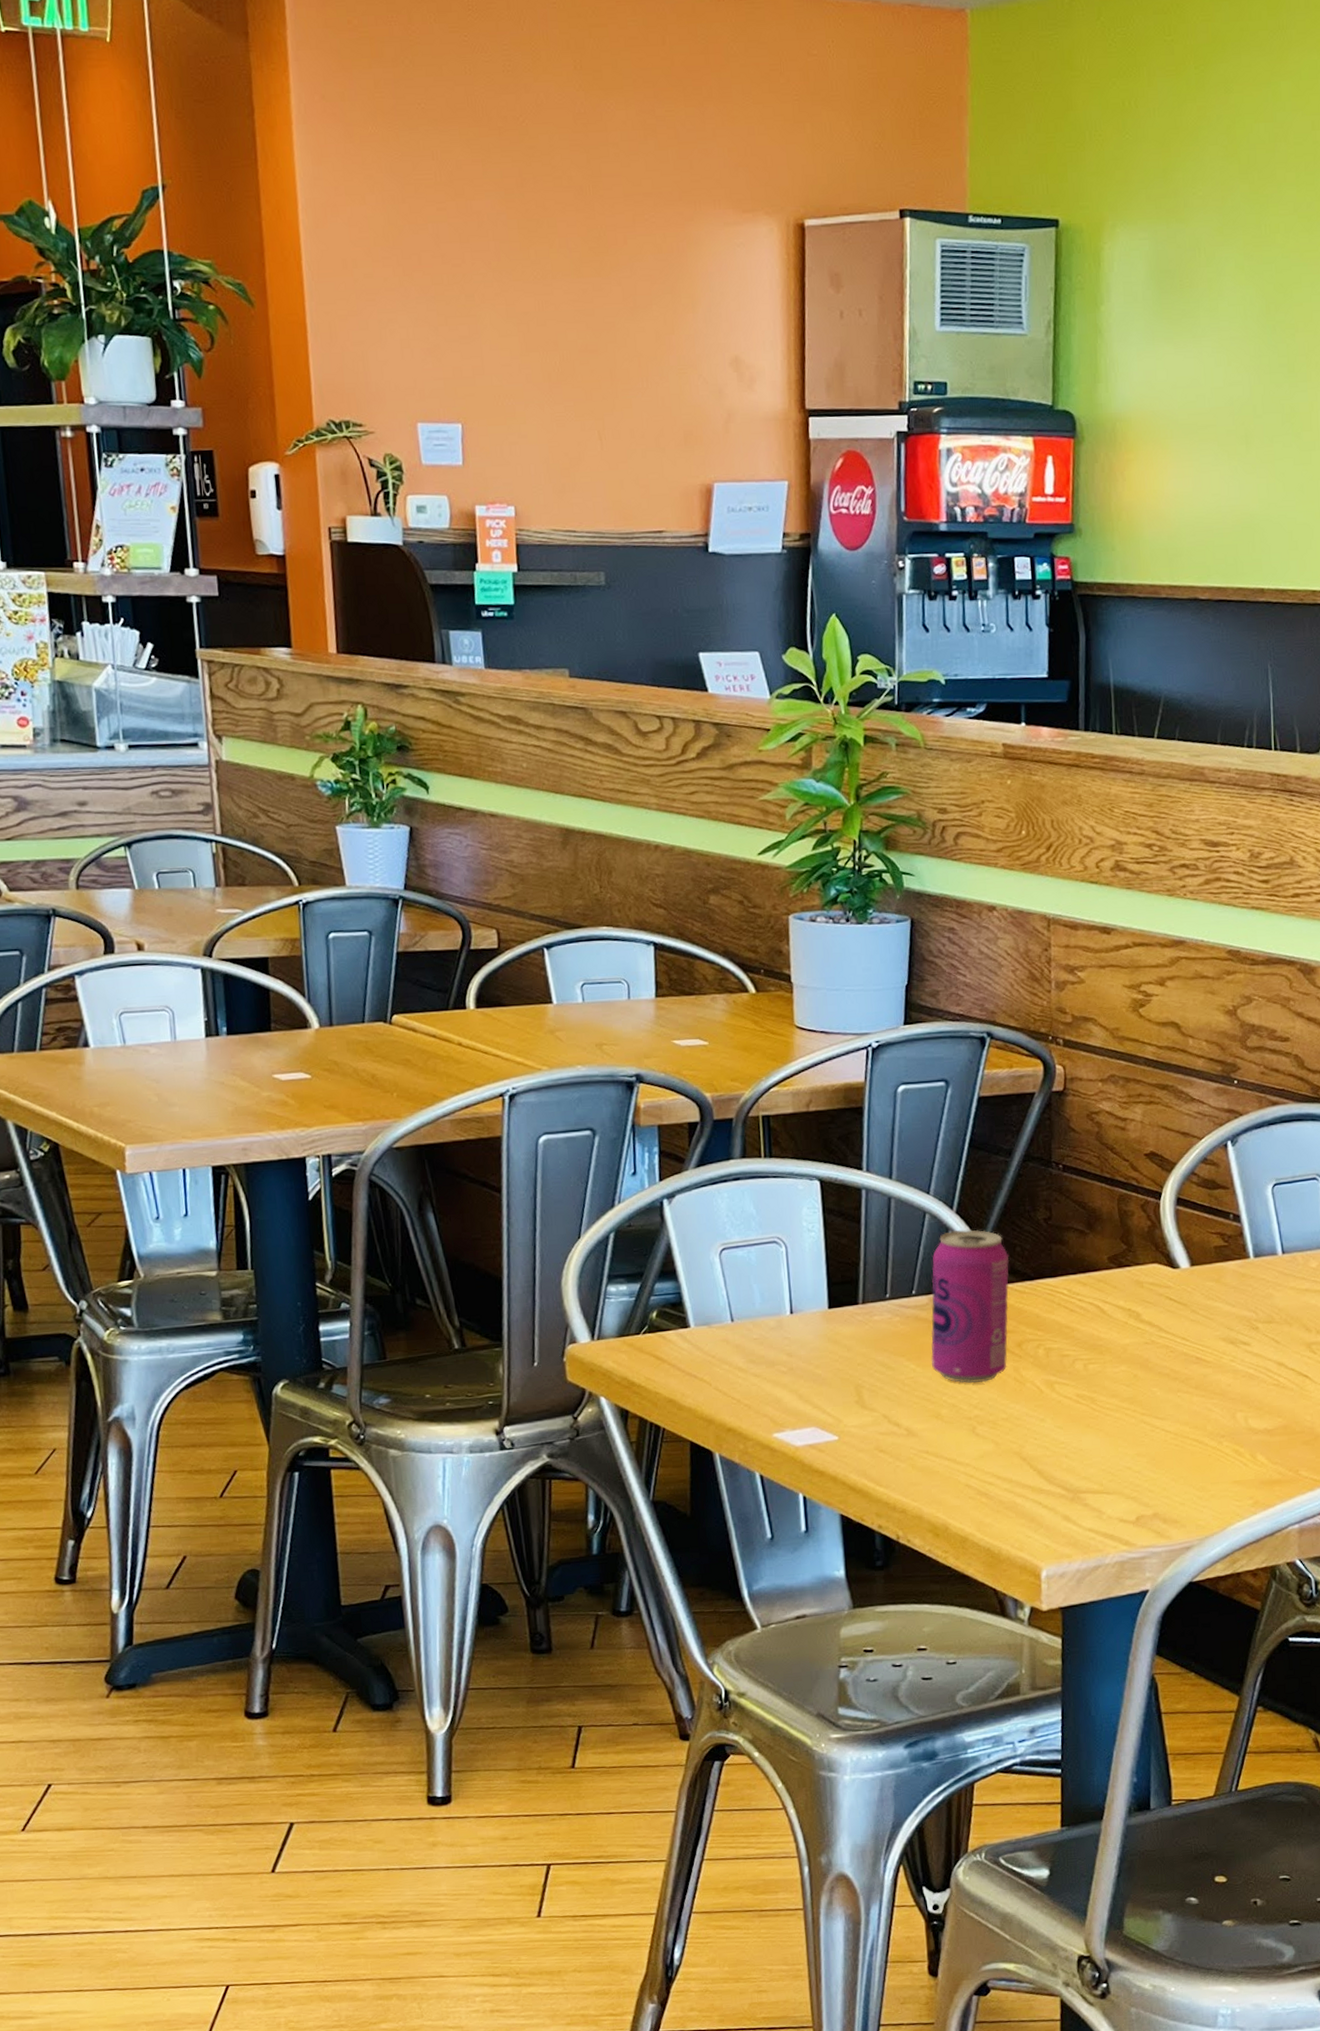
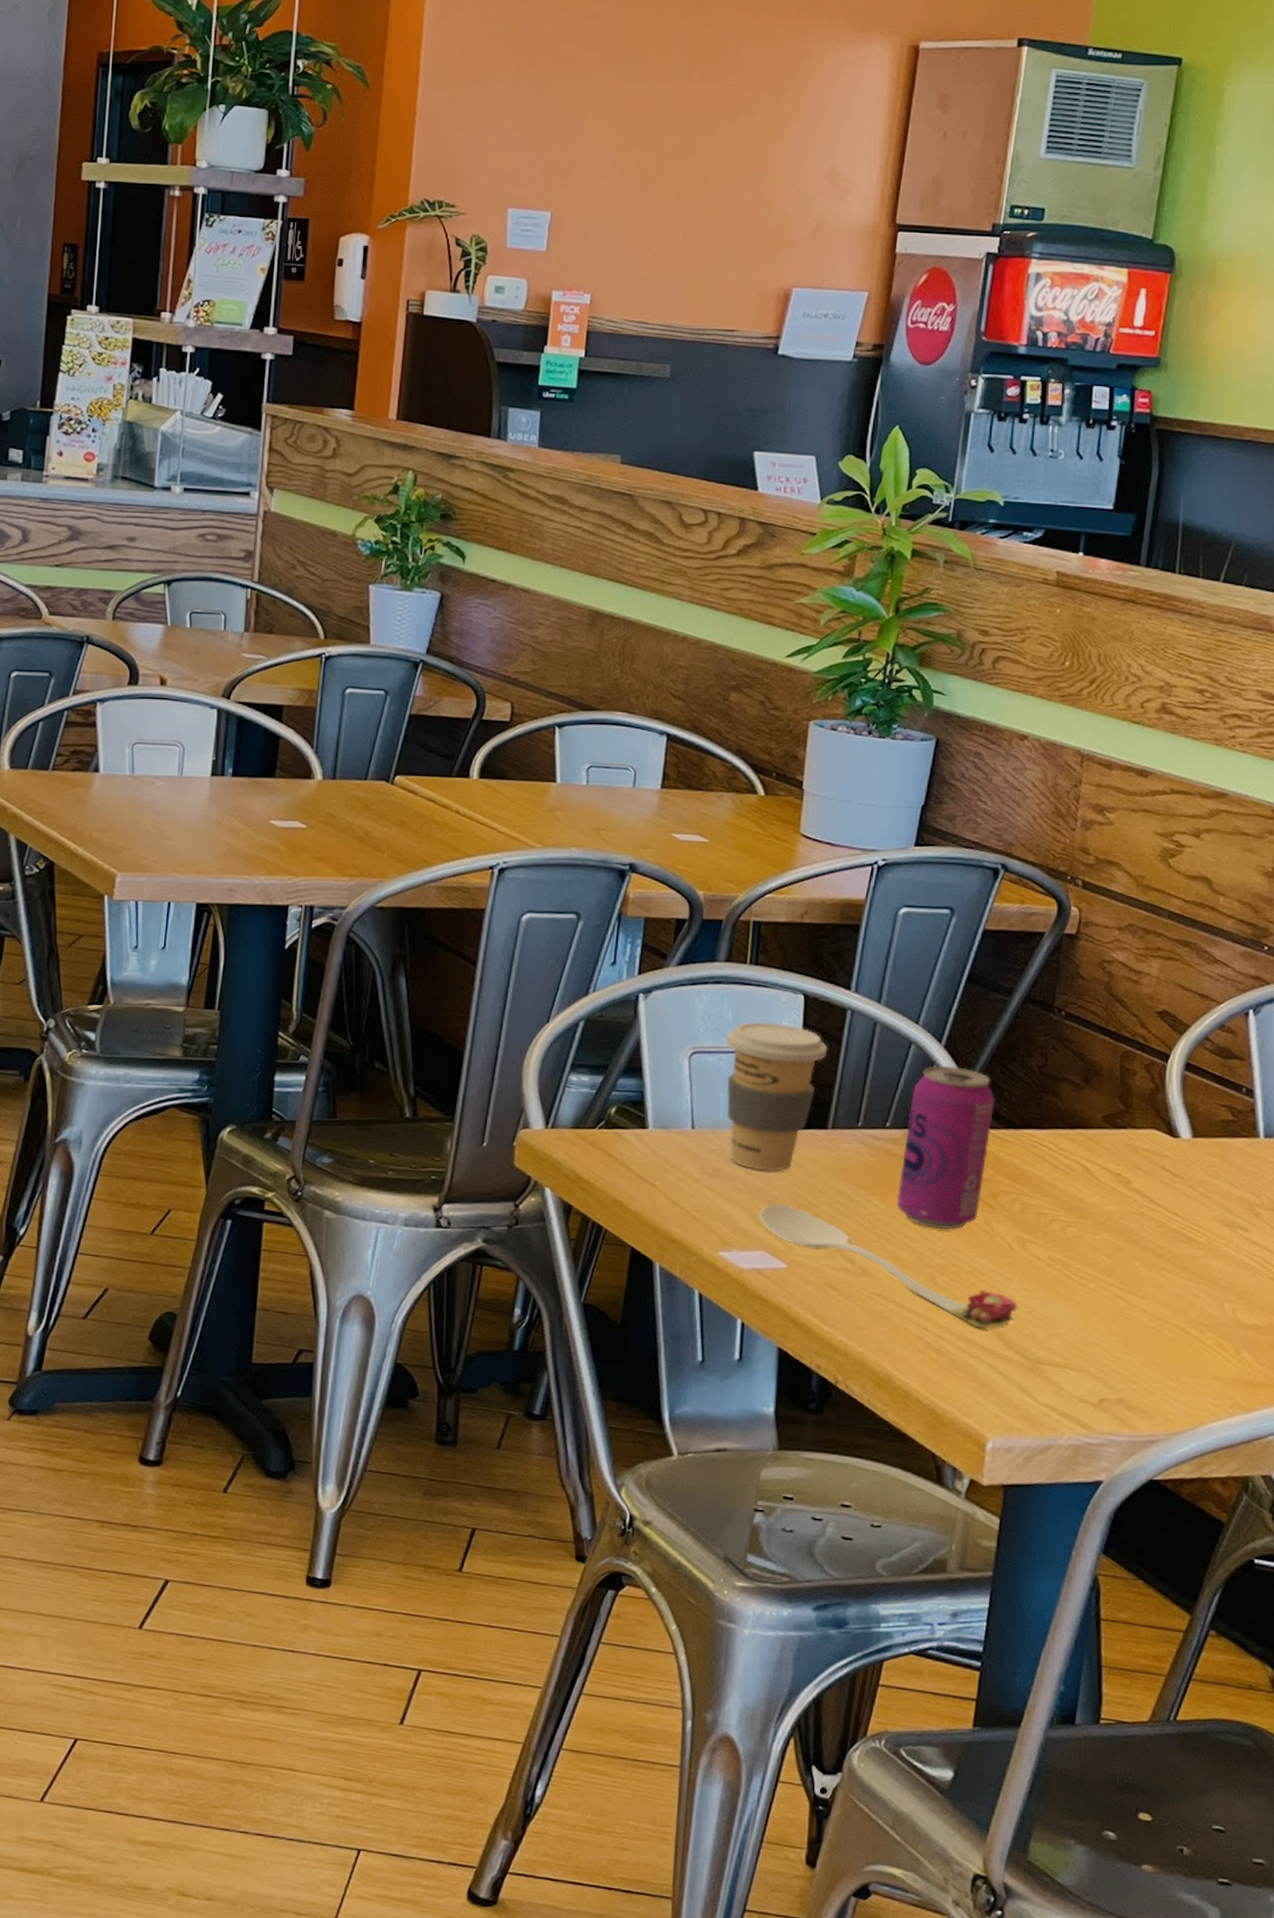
coffee cup: none [752,1210,849,1352] -> present [726,1022,828,1172]
spoon: none [805,1380,1054,1469] -> present [758,1203,1018,1329]

